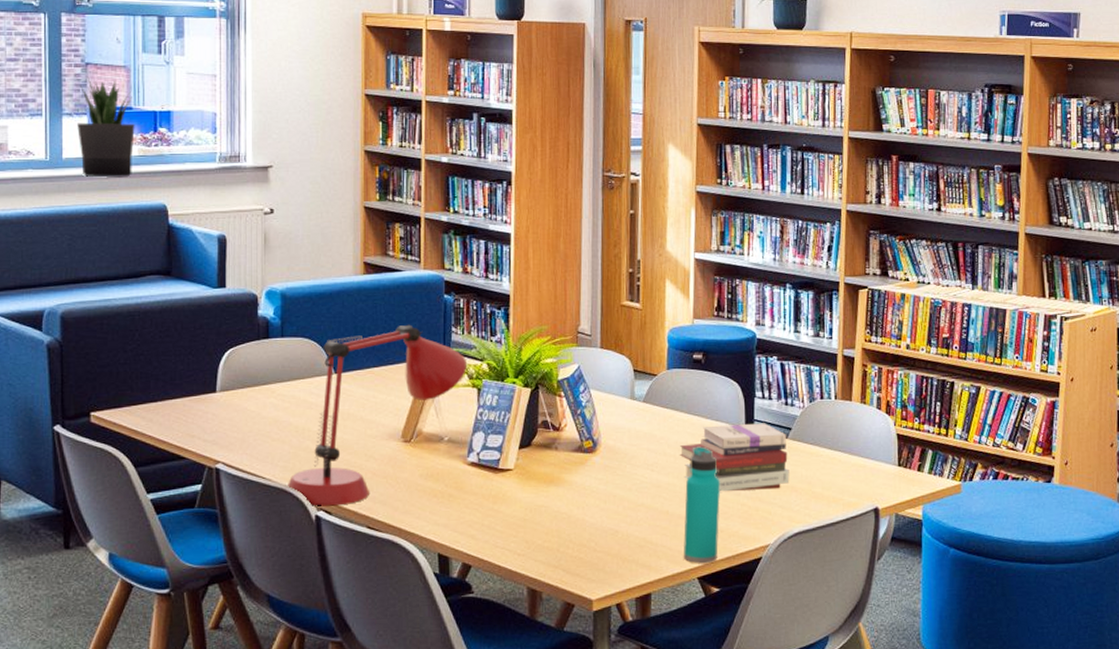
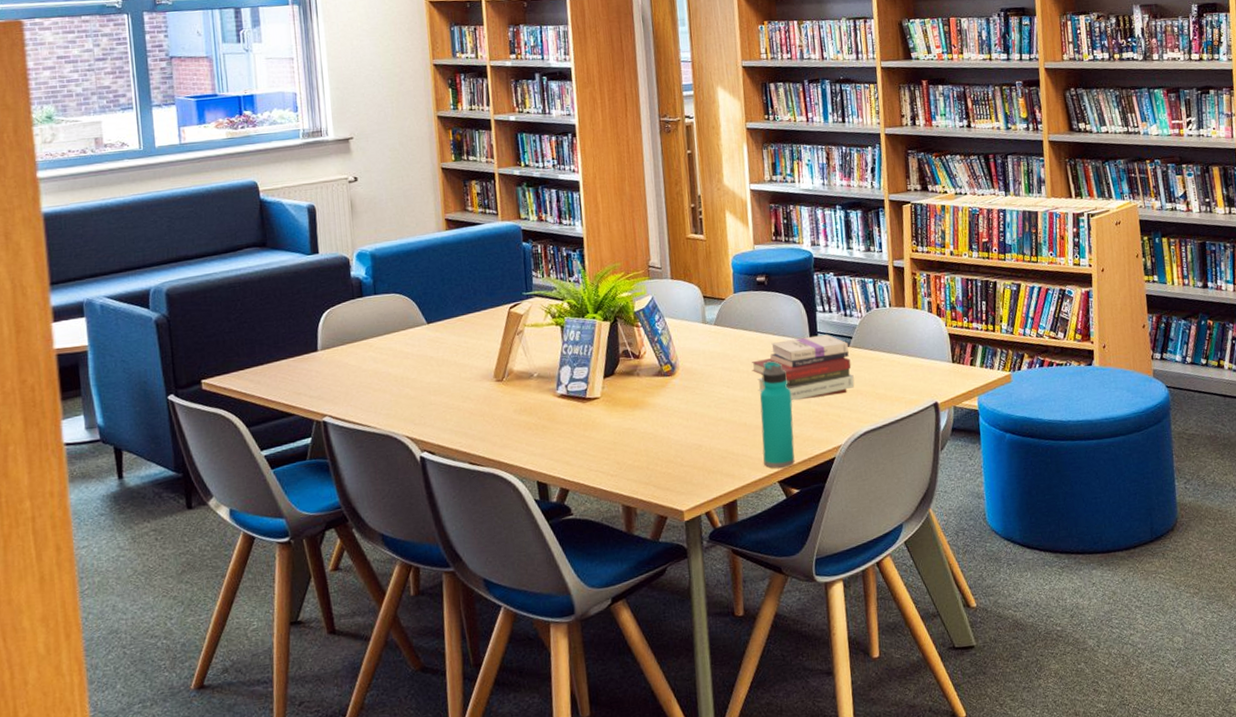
planter: present [77,76,135,177] -> none [167,69,222,162]
desk lamp: present [285,324,468,506] -> none [390,272,550,448]

